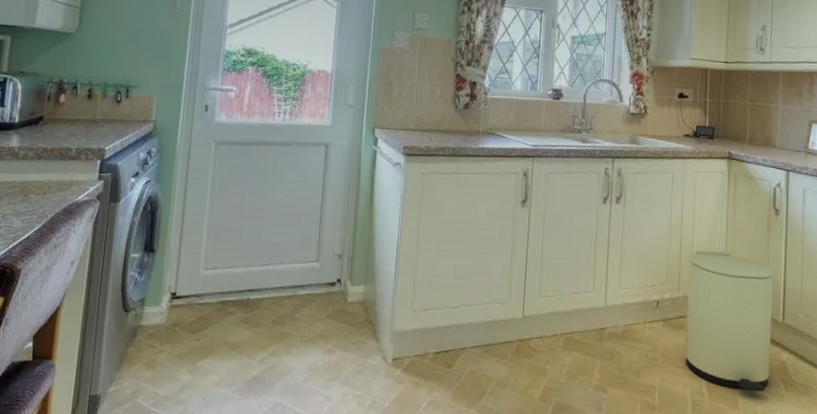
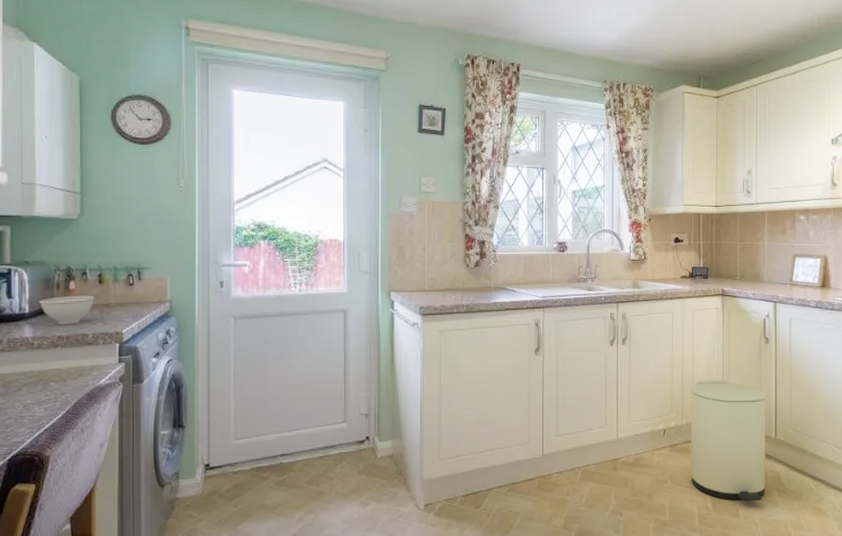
bowl: none [29,109,83,138] -> present [39,295,95,326]

